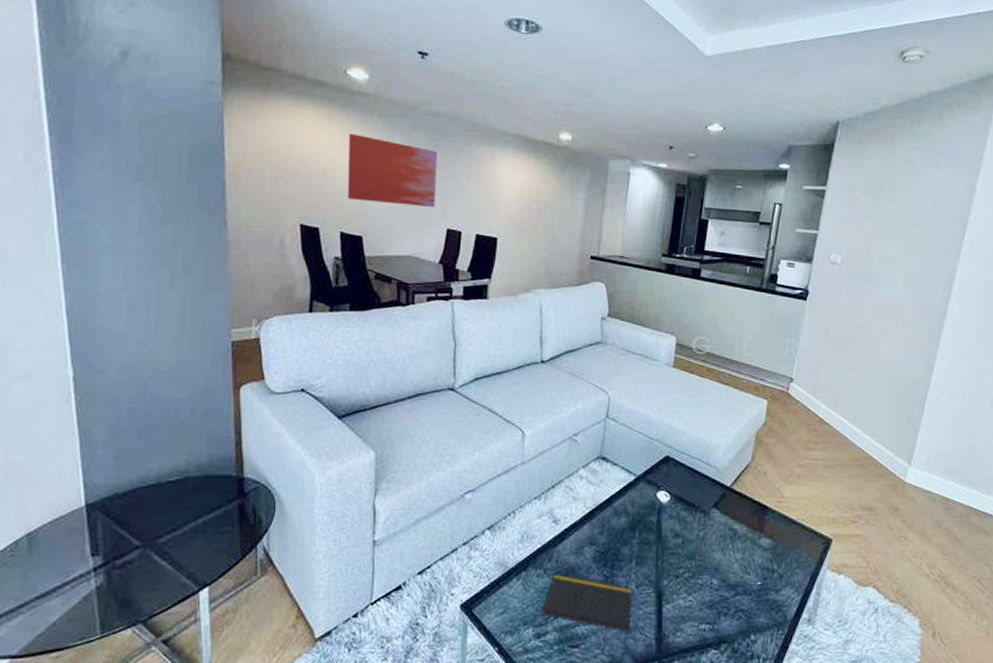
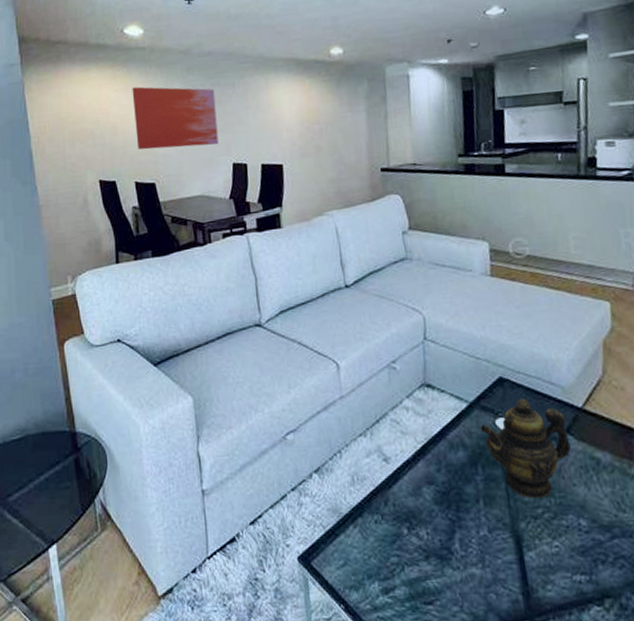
notepad: present [543,573,633,641] -> none [387,518,493,596]
teapot: none [643,475,716,561] -> present [480,398,571,499]

